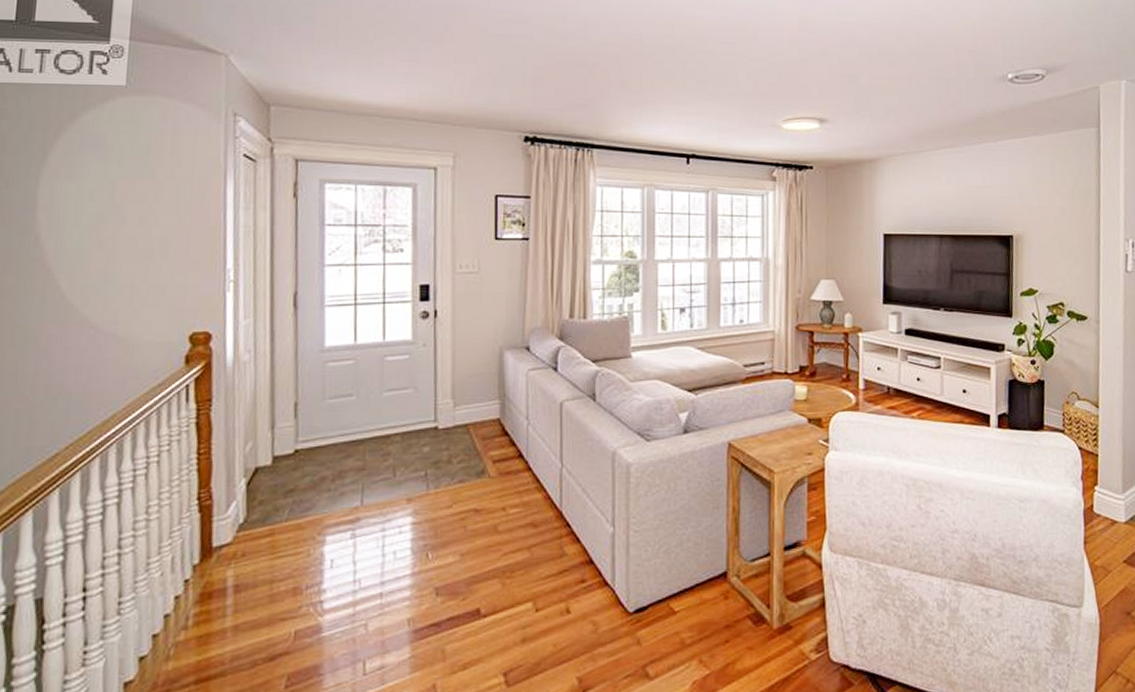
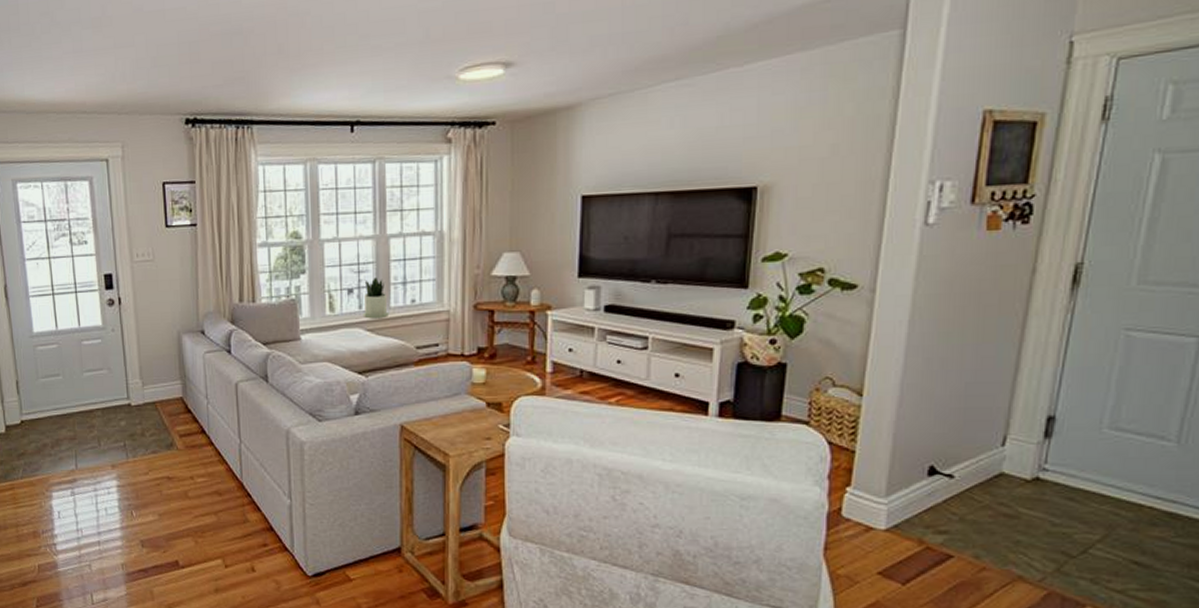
planter: none [693,298,719,338] -> present [362,277,390,319]

